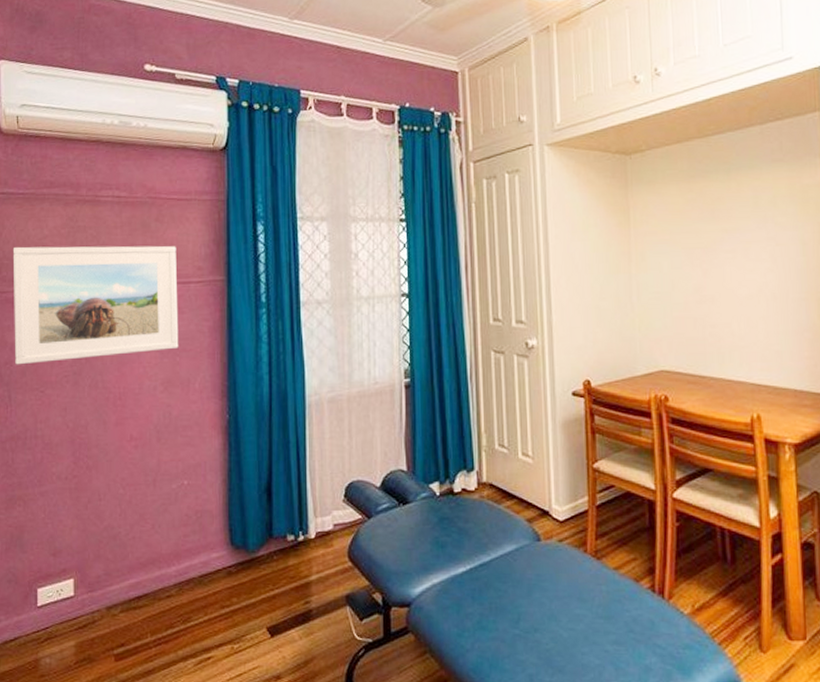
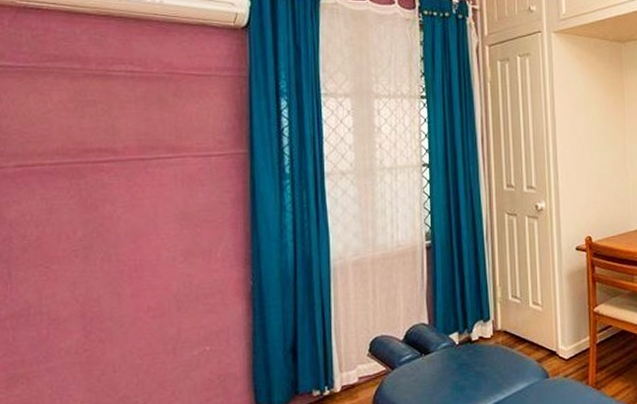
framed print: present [12,245,179,365] -> none [11,120,200,242]

